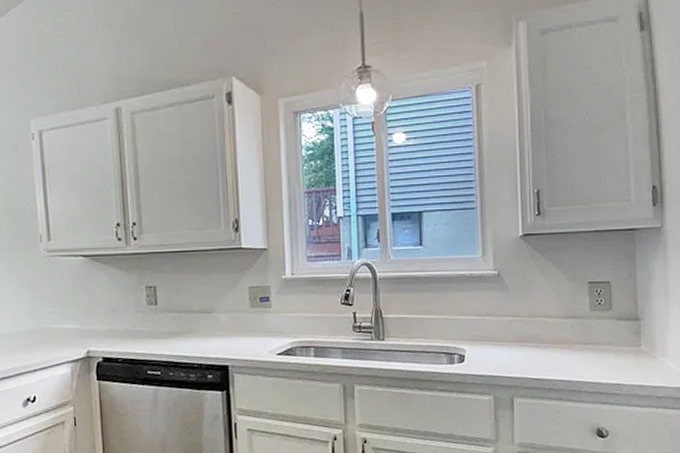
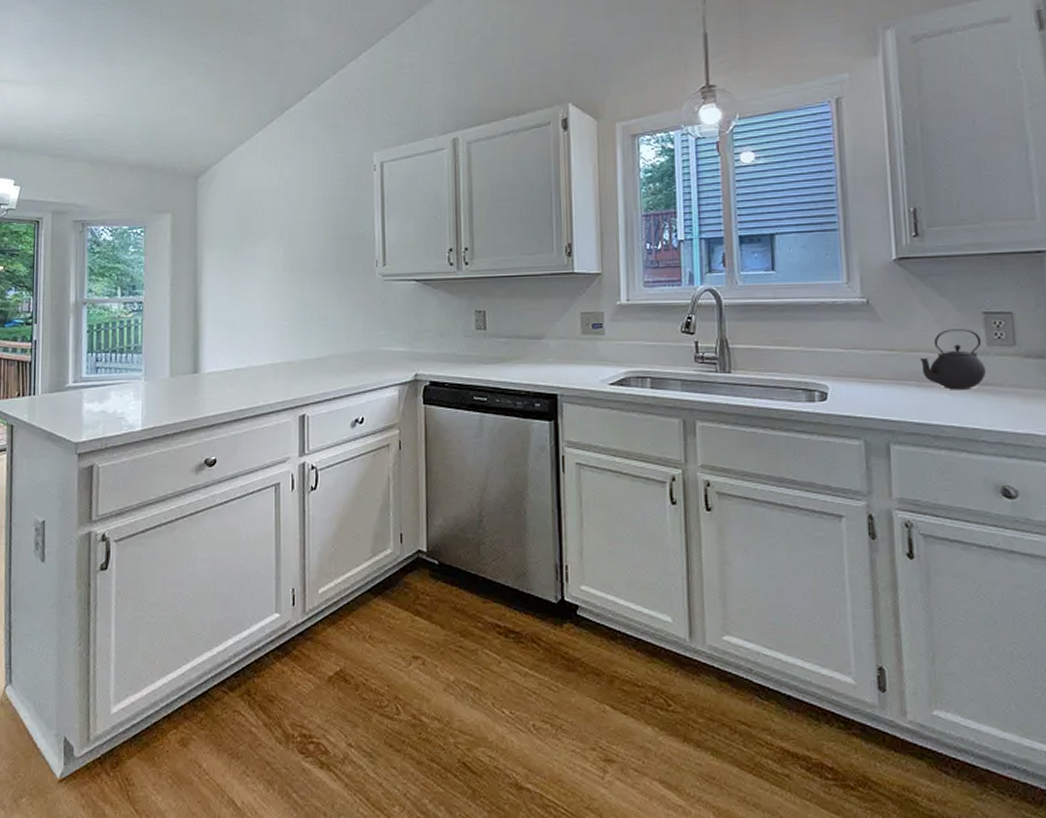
kettle: none [539,296,589,349] -> present [920,329,987,390]

